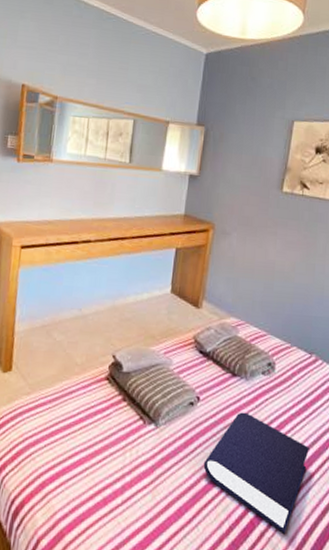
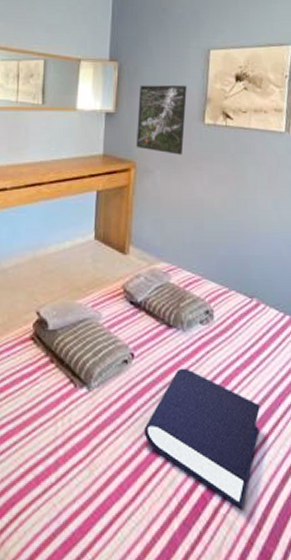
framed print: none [215,150,269,220] -> present [135,85,187,155]

